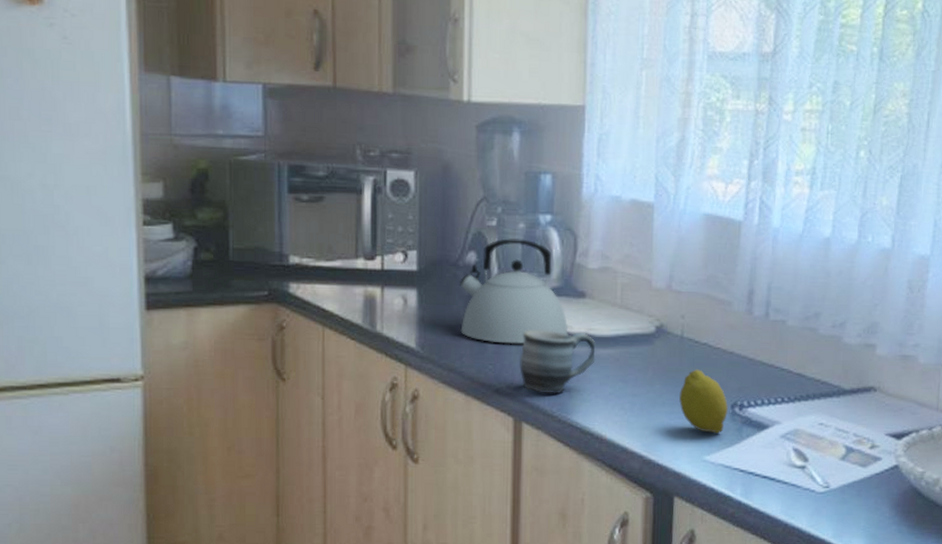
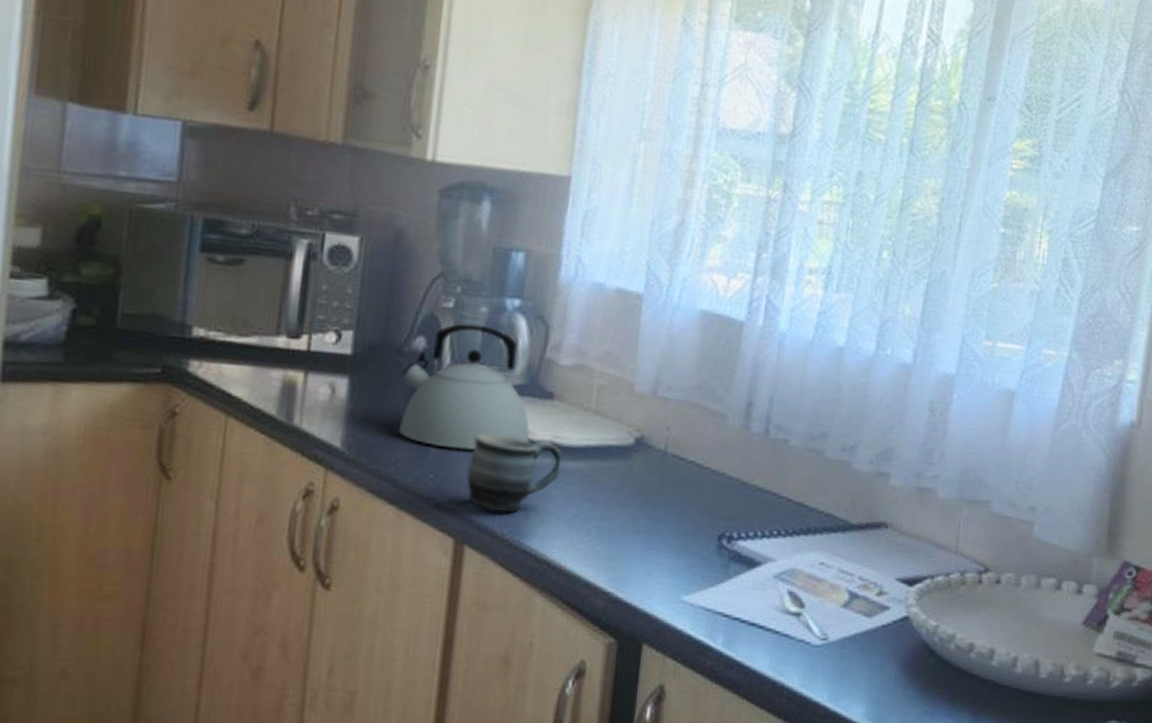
fruit: present [679,369,728,434] -> none [657,492,714,570]

